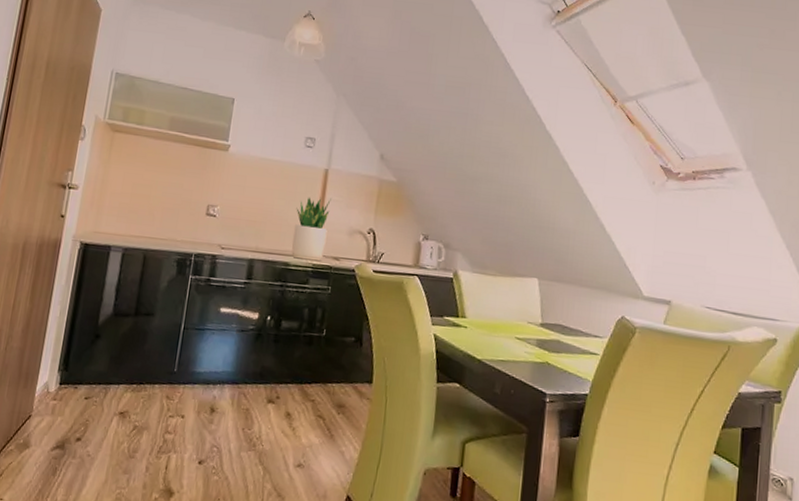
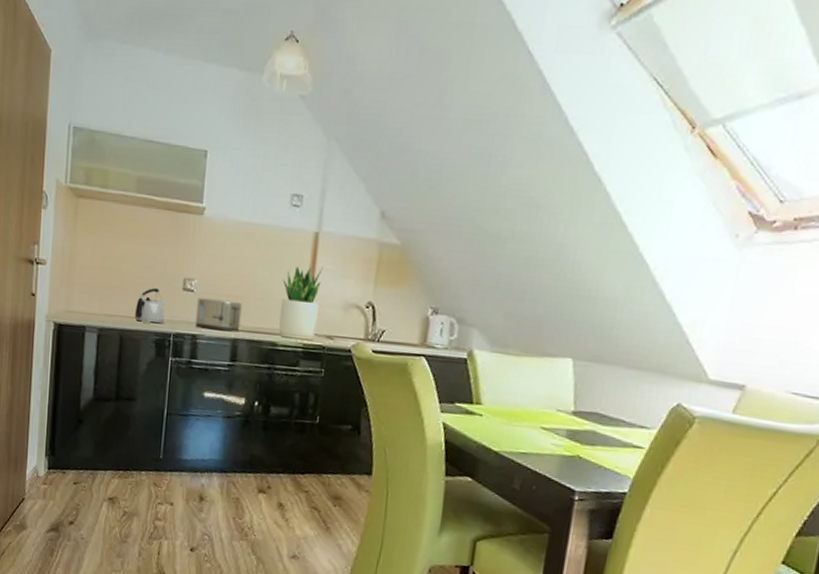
kettle: none [158,212,190,244] -> present [134,288,166,323]
toaster: none [215,222,259,253] -> present [195,297,242,332]

